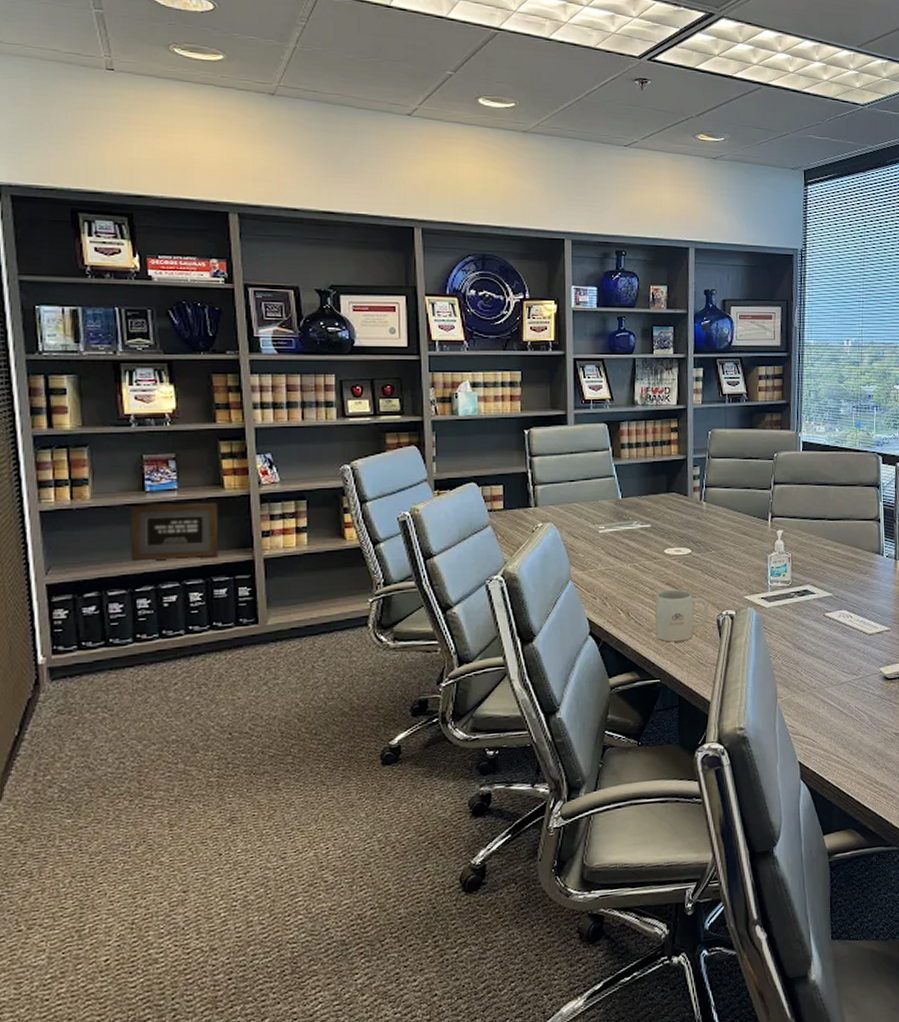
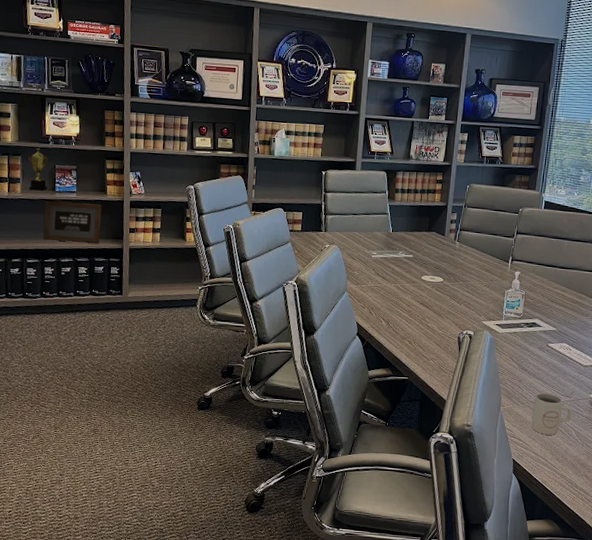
trophy: none [99,433,132,494] -> present [28,147,48,191]
mug: present [655,589,709,642] -> none [408,308,452,350]
mug: none [815,673,862,726] -> present [531,392,573,435]

